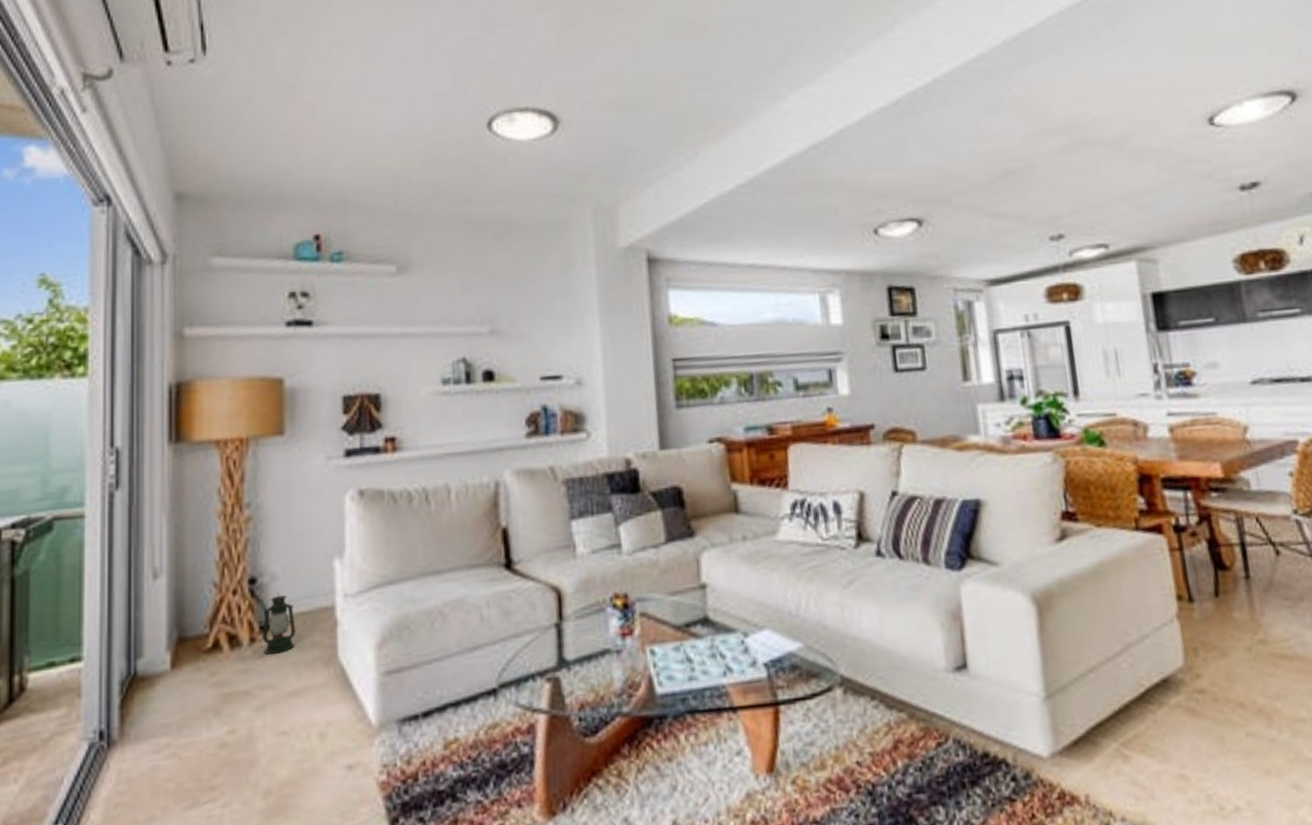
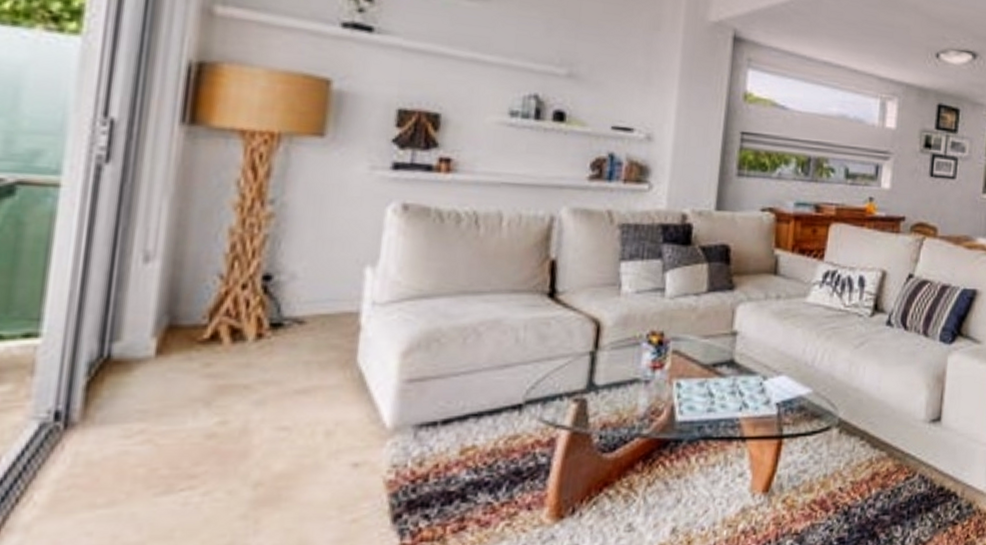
lantern: present [262,591,296,655] -> none [272,291,313,352]

